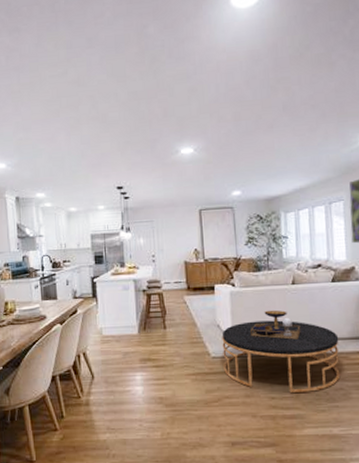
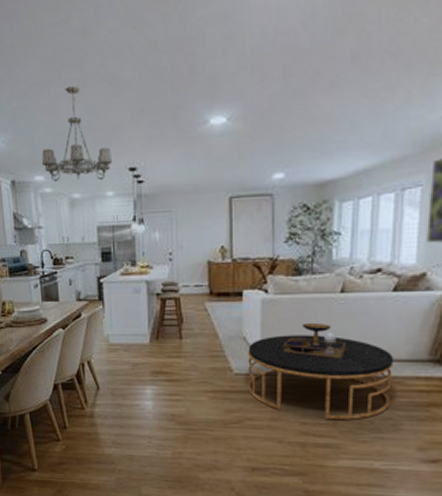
chandelier: none [42,122,104,198] -> present [41,86,113,181]

